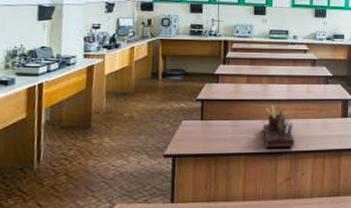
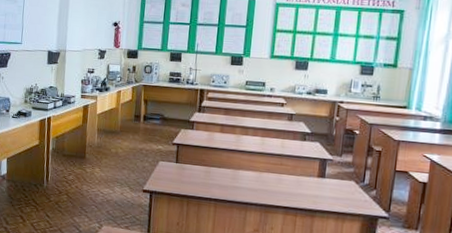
desk organizer: present [263,104,295,147] -> none [234,156,266,200]

